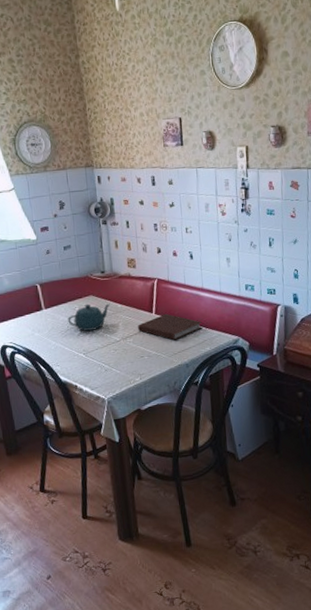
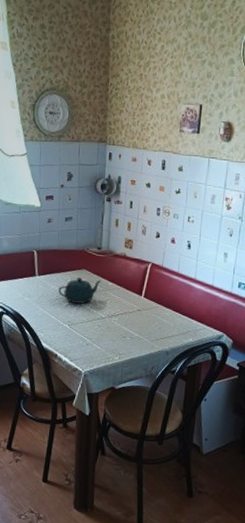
notebook: present [138,313,203,341] -> none [125,298,190,327]

